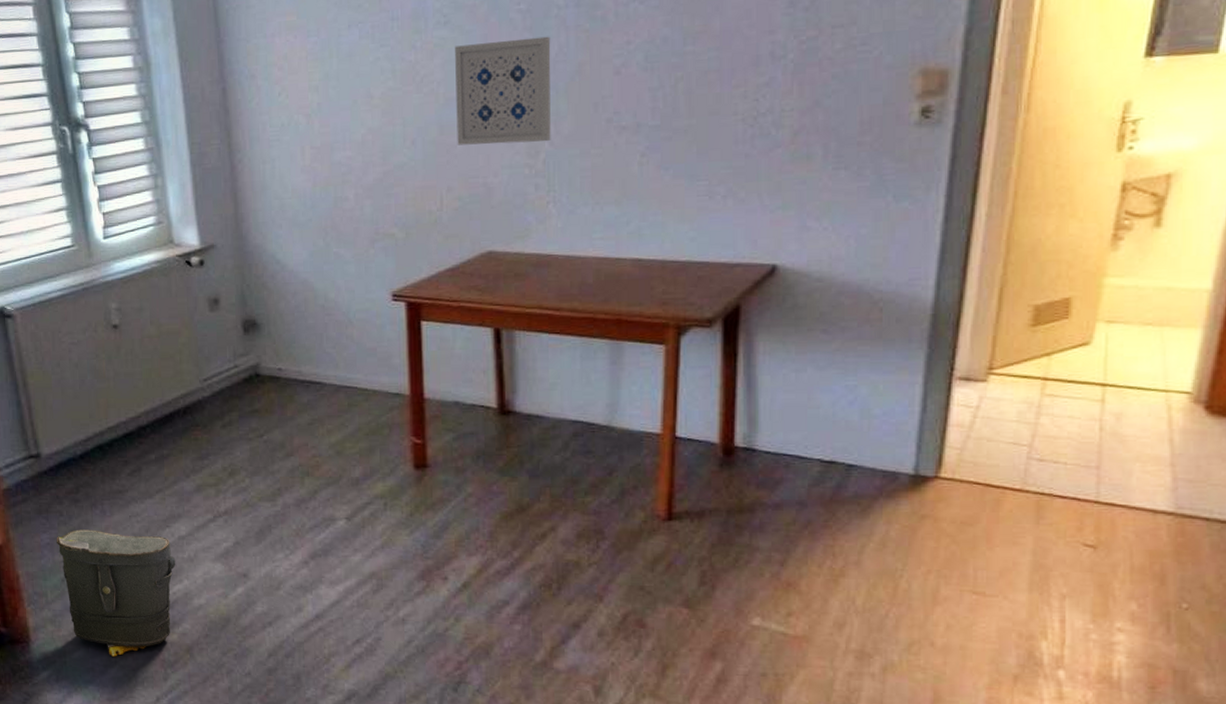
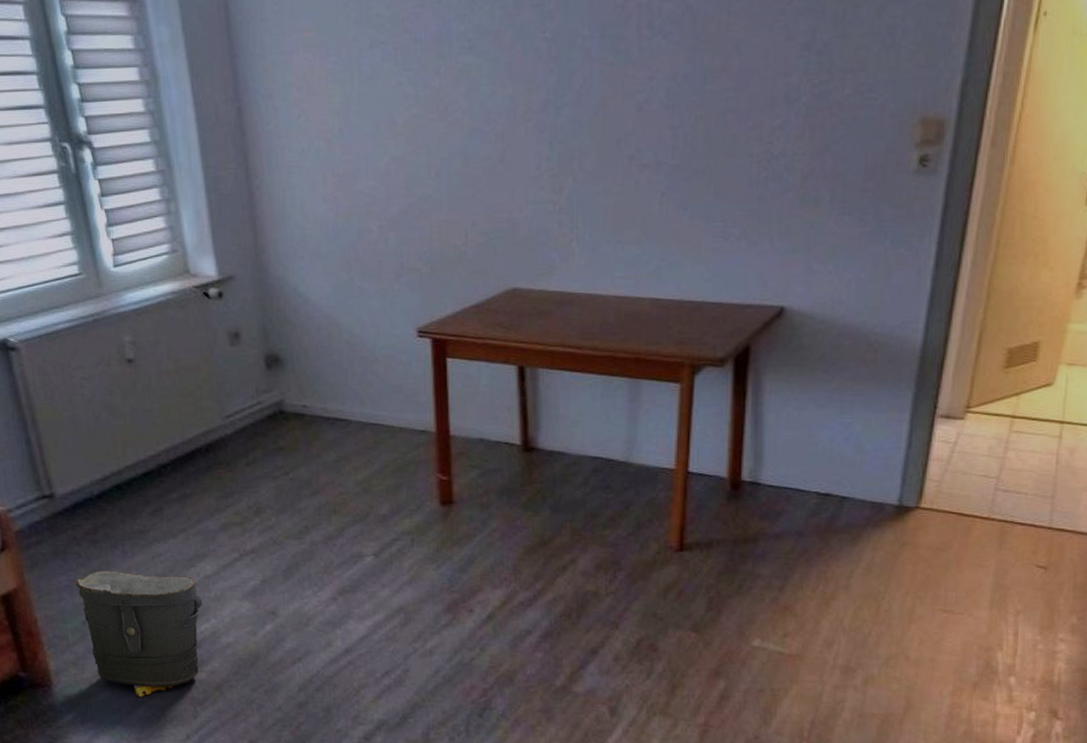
wall art: present [455,36,551,146] -> none [480,67,576,179]

